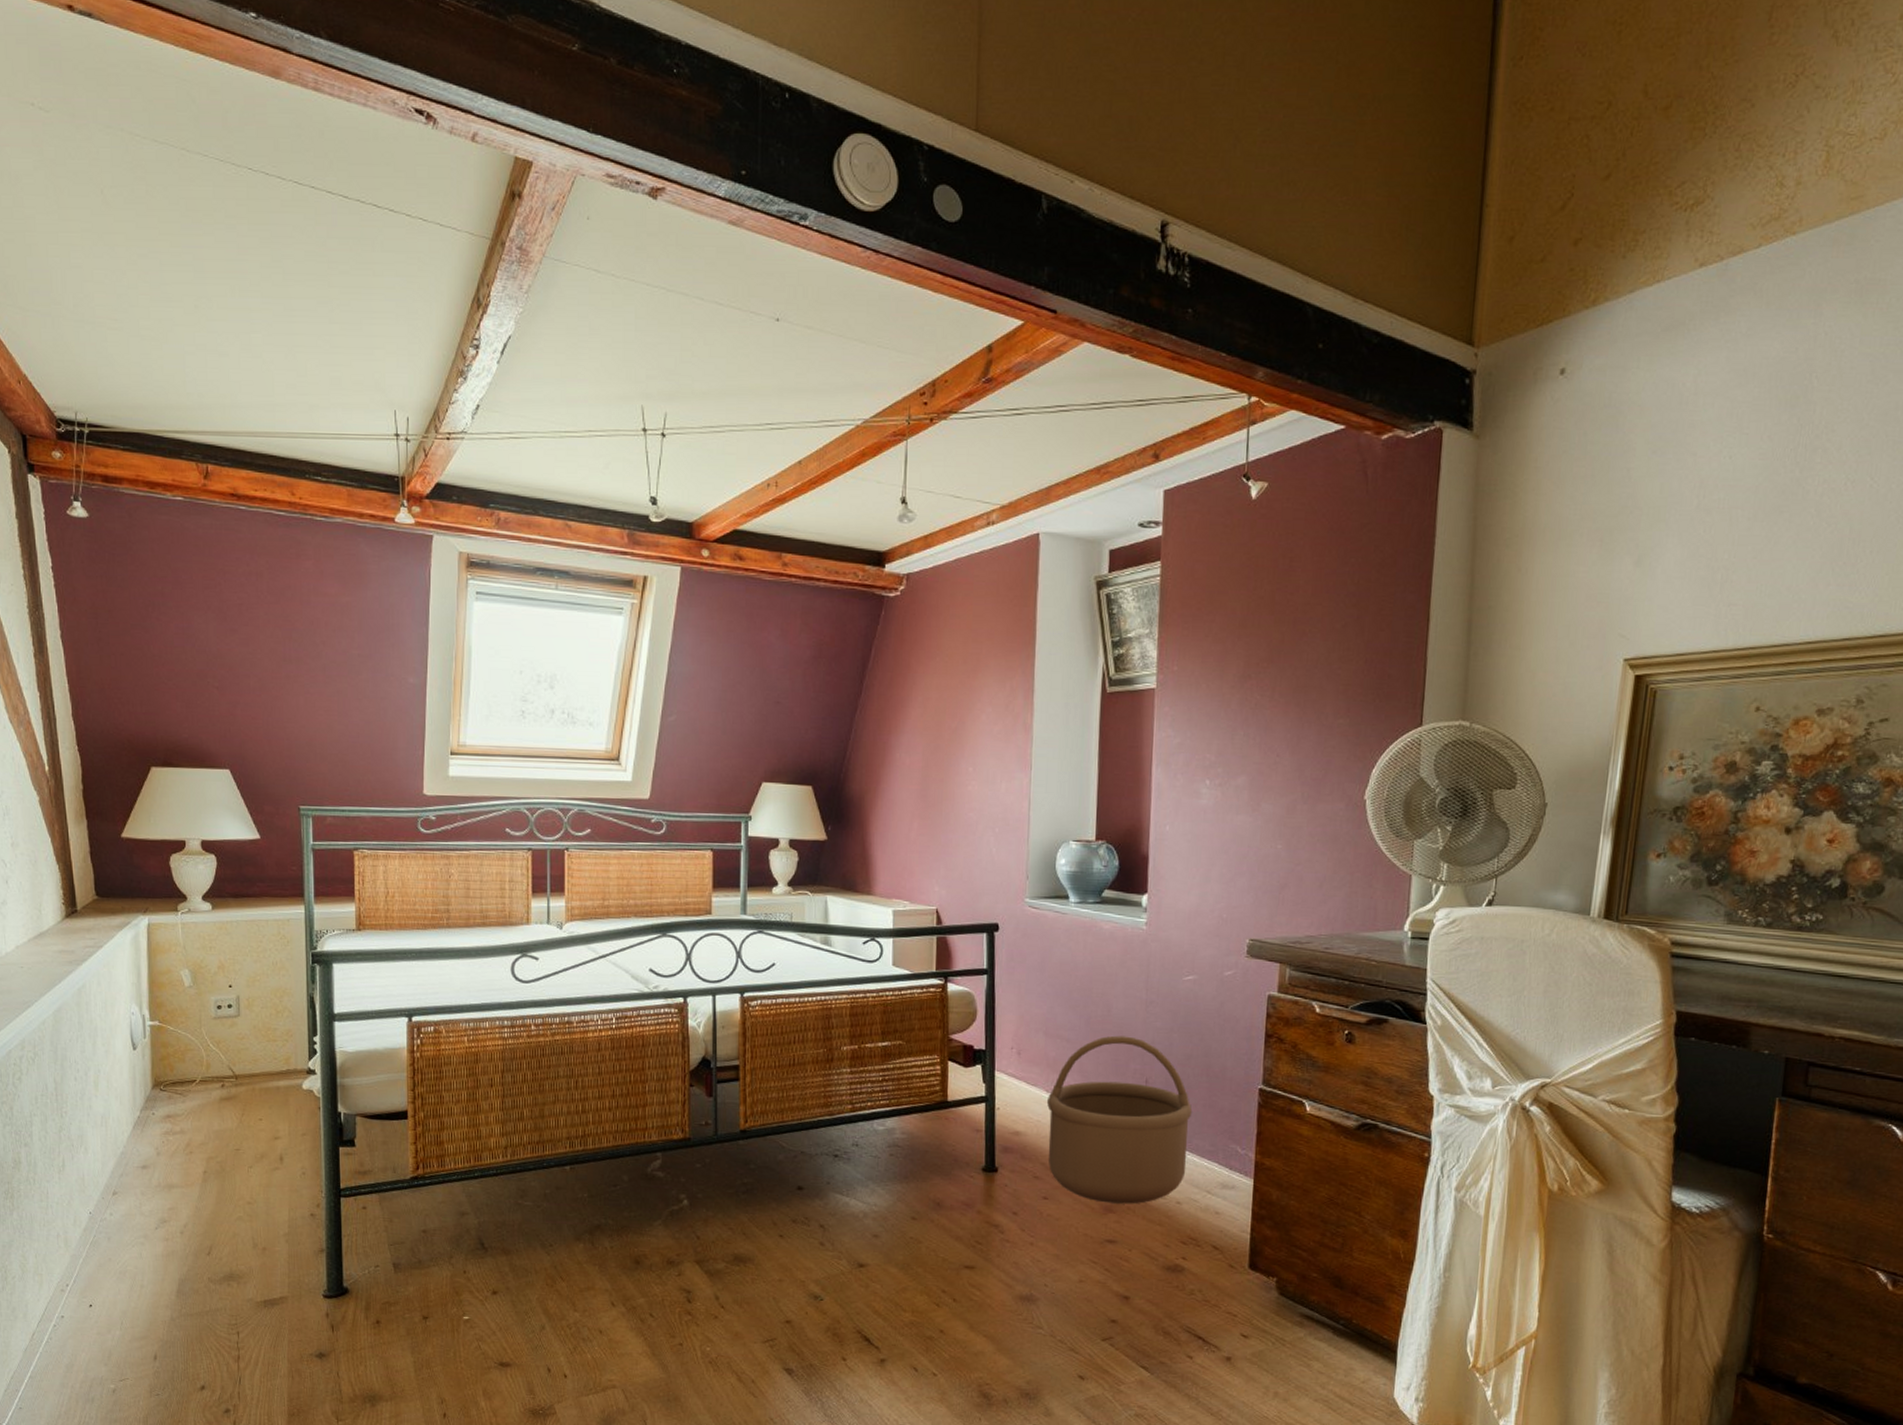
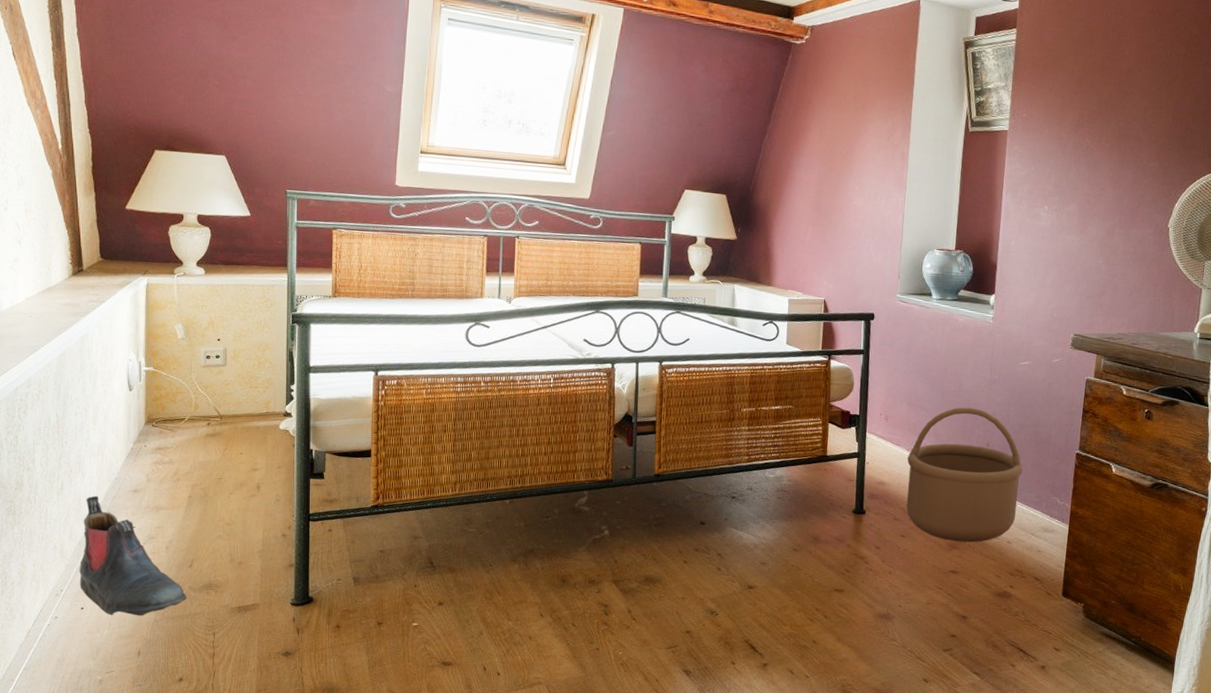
boot: none [85,1173,206,1314] -> present [79,495,187,616]

